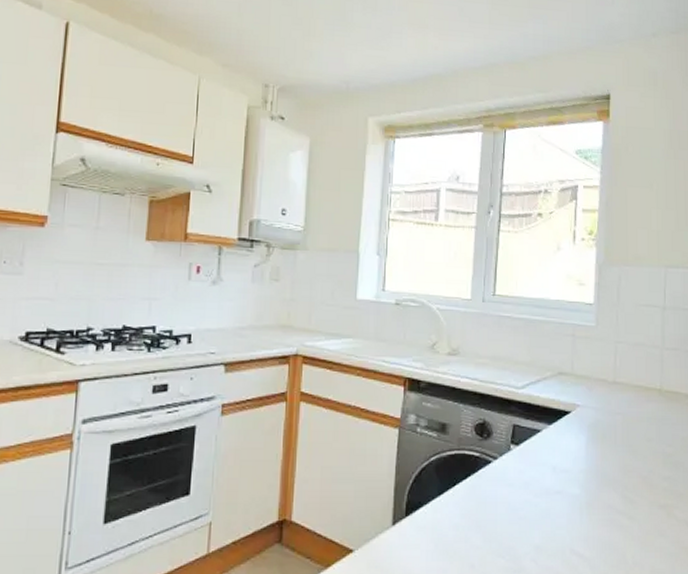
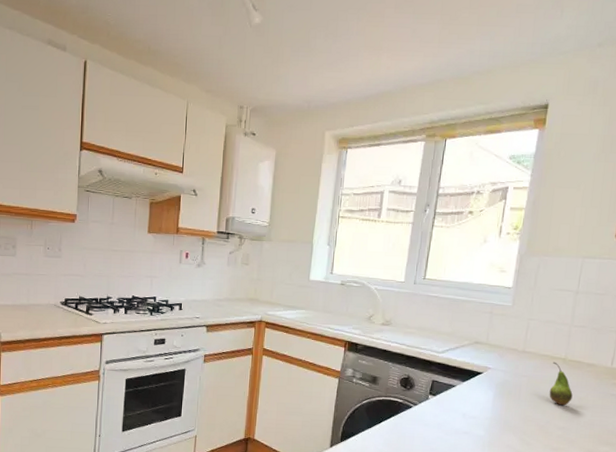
fruit: none [647,393,674,449] -> present [549,361,573,406]

